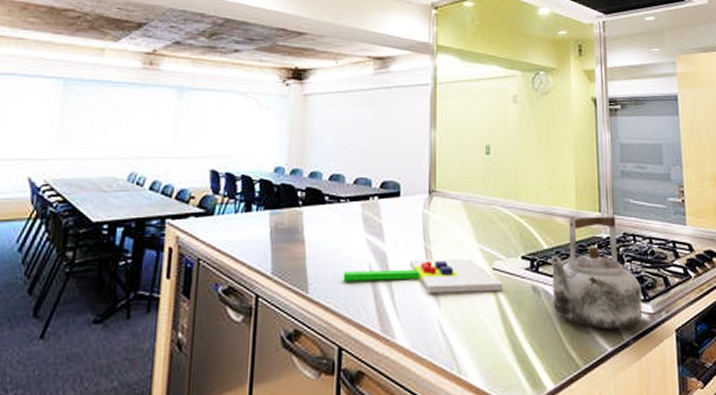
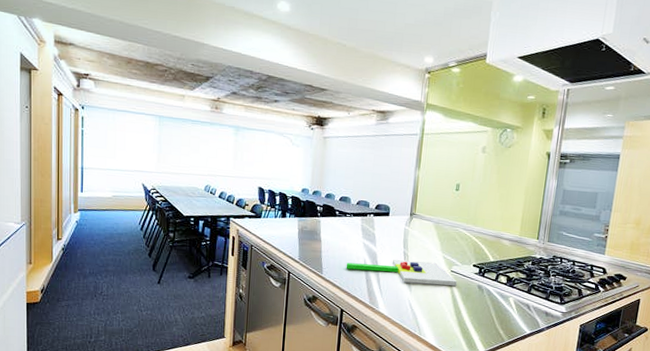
kettle: present [547,215,643,330] -> none [491,241,560,320]

